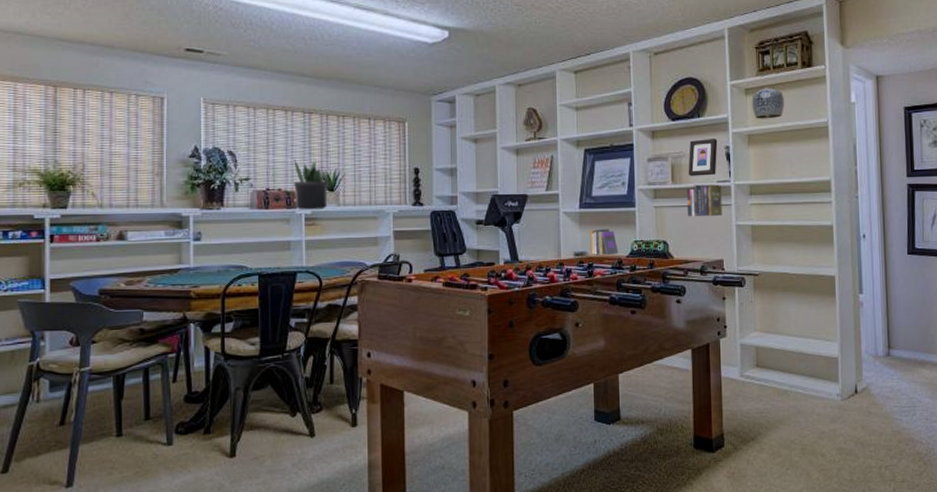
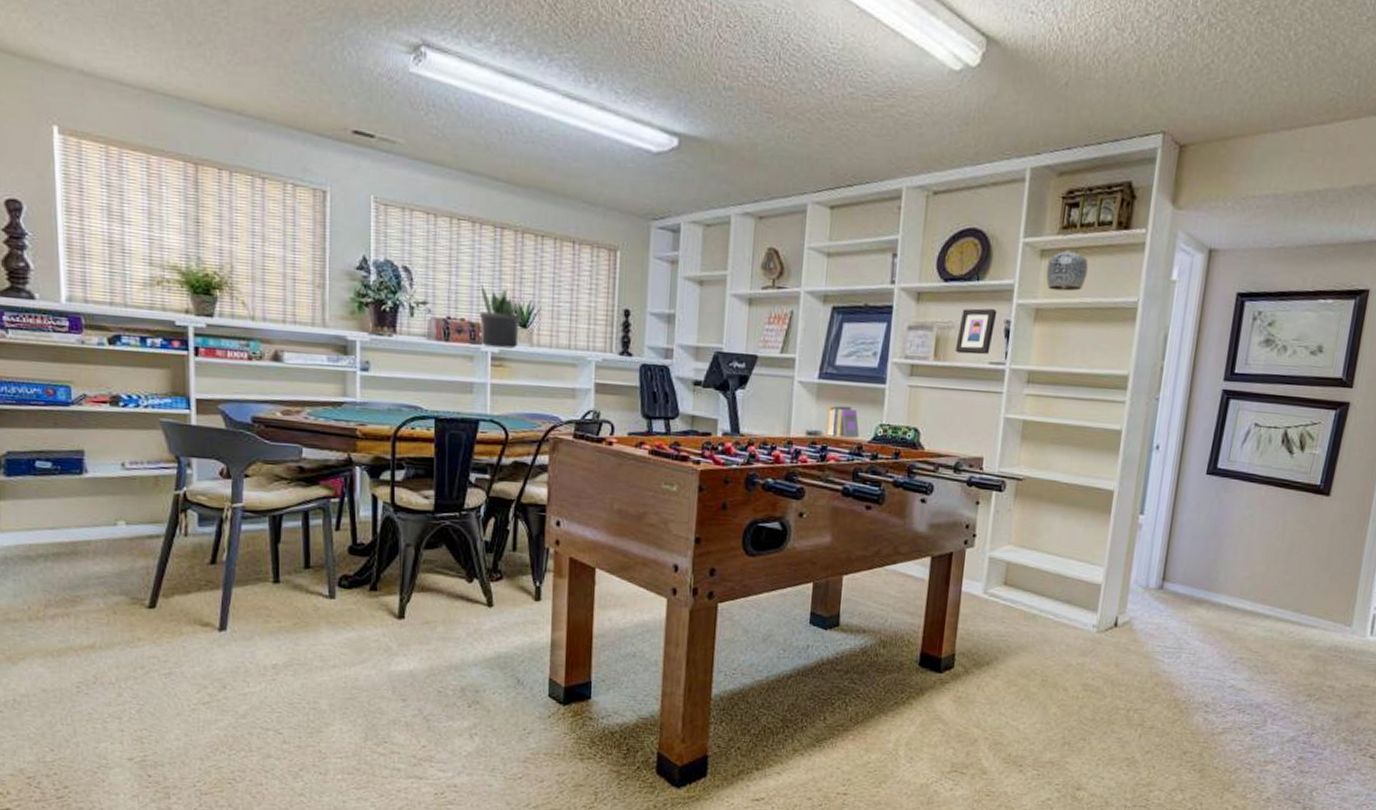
books: present [686,184,722,217] -> none [947,364,994,406]

